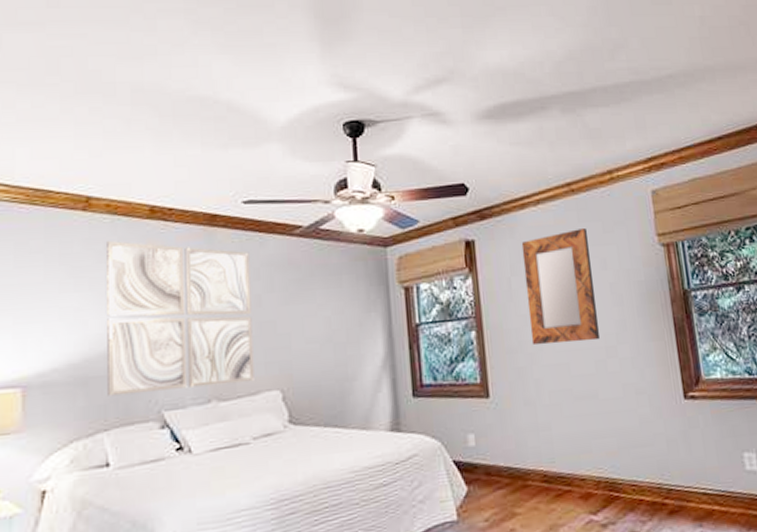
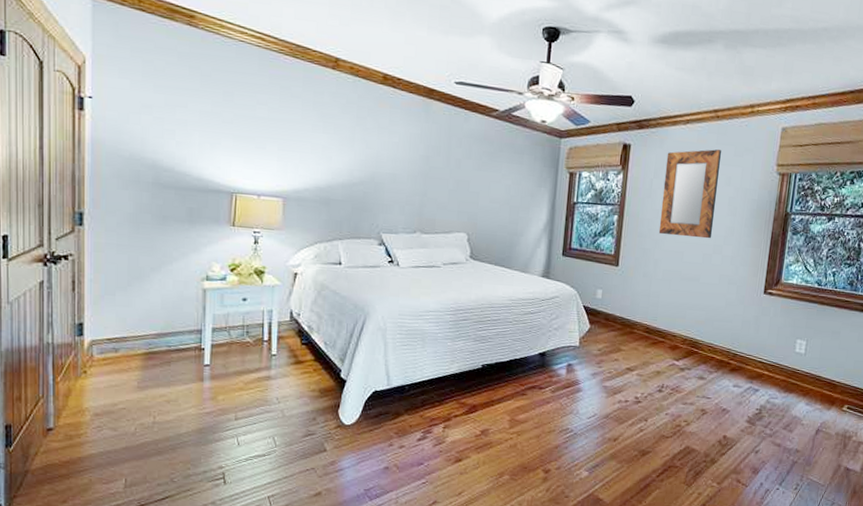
wall art: present [107,241,254,397] -> none [343,97,456,224]

